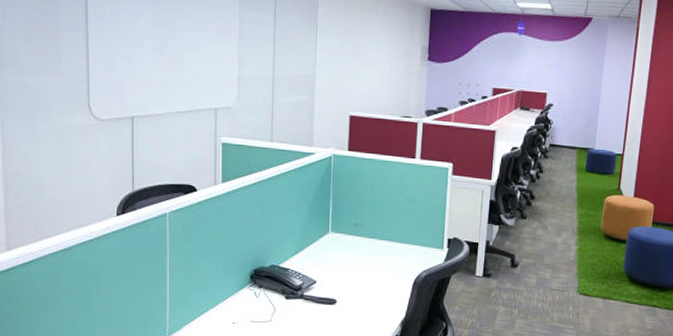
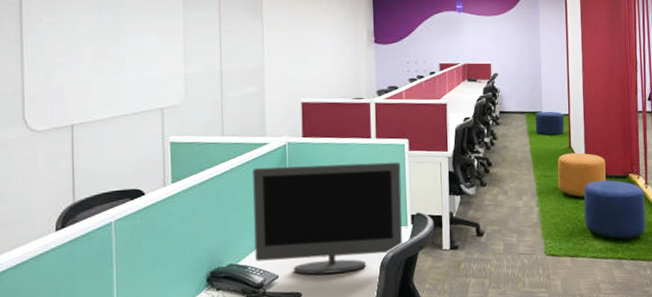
monitor: none [296,176,442,286] -> present [253,162,403,275]

